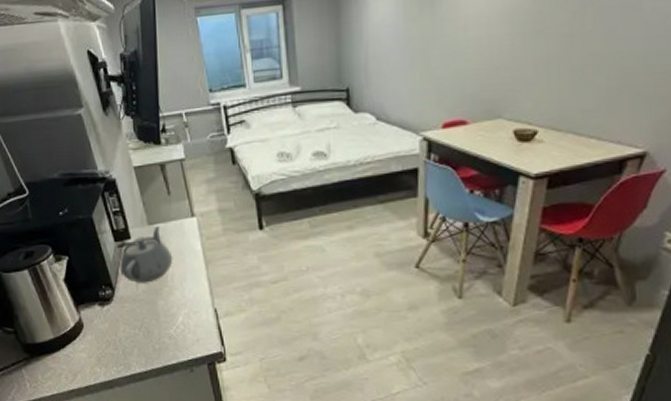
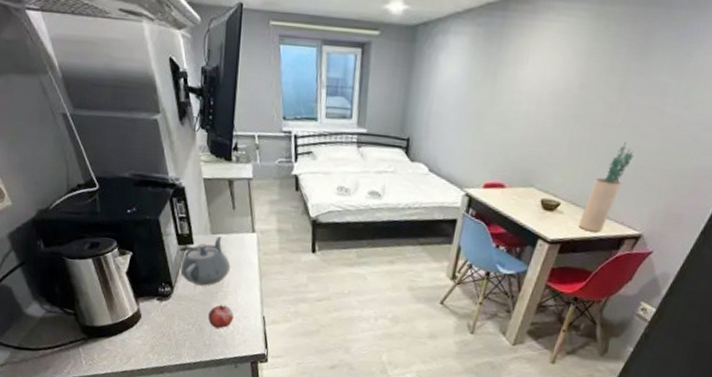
fruit: none [155,302,183,329] -> present [208,305,234,329]
vase: none [564,49,616,158] -> present [578,141,634,232]

